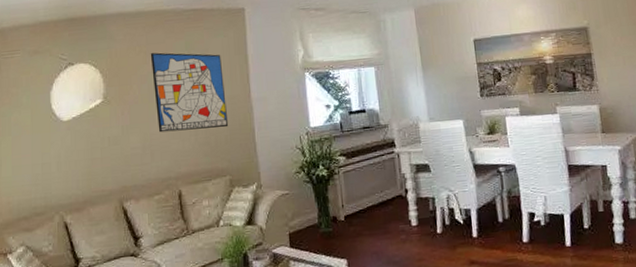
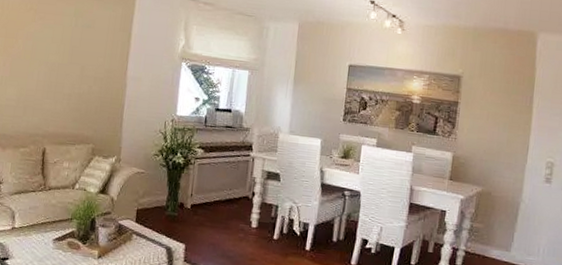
wall art: present [150,52,229,133] -> none [34,12,106,99]

